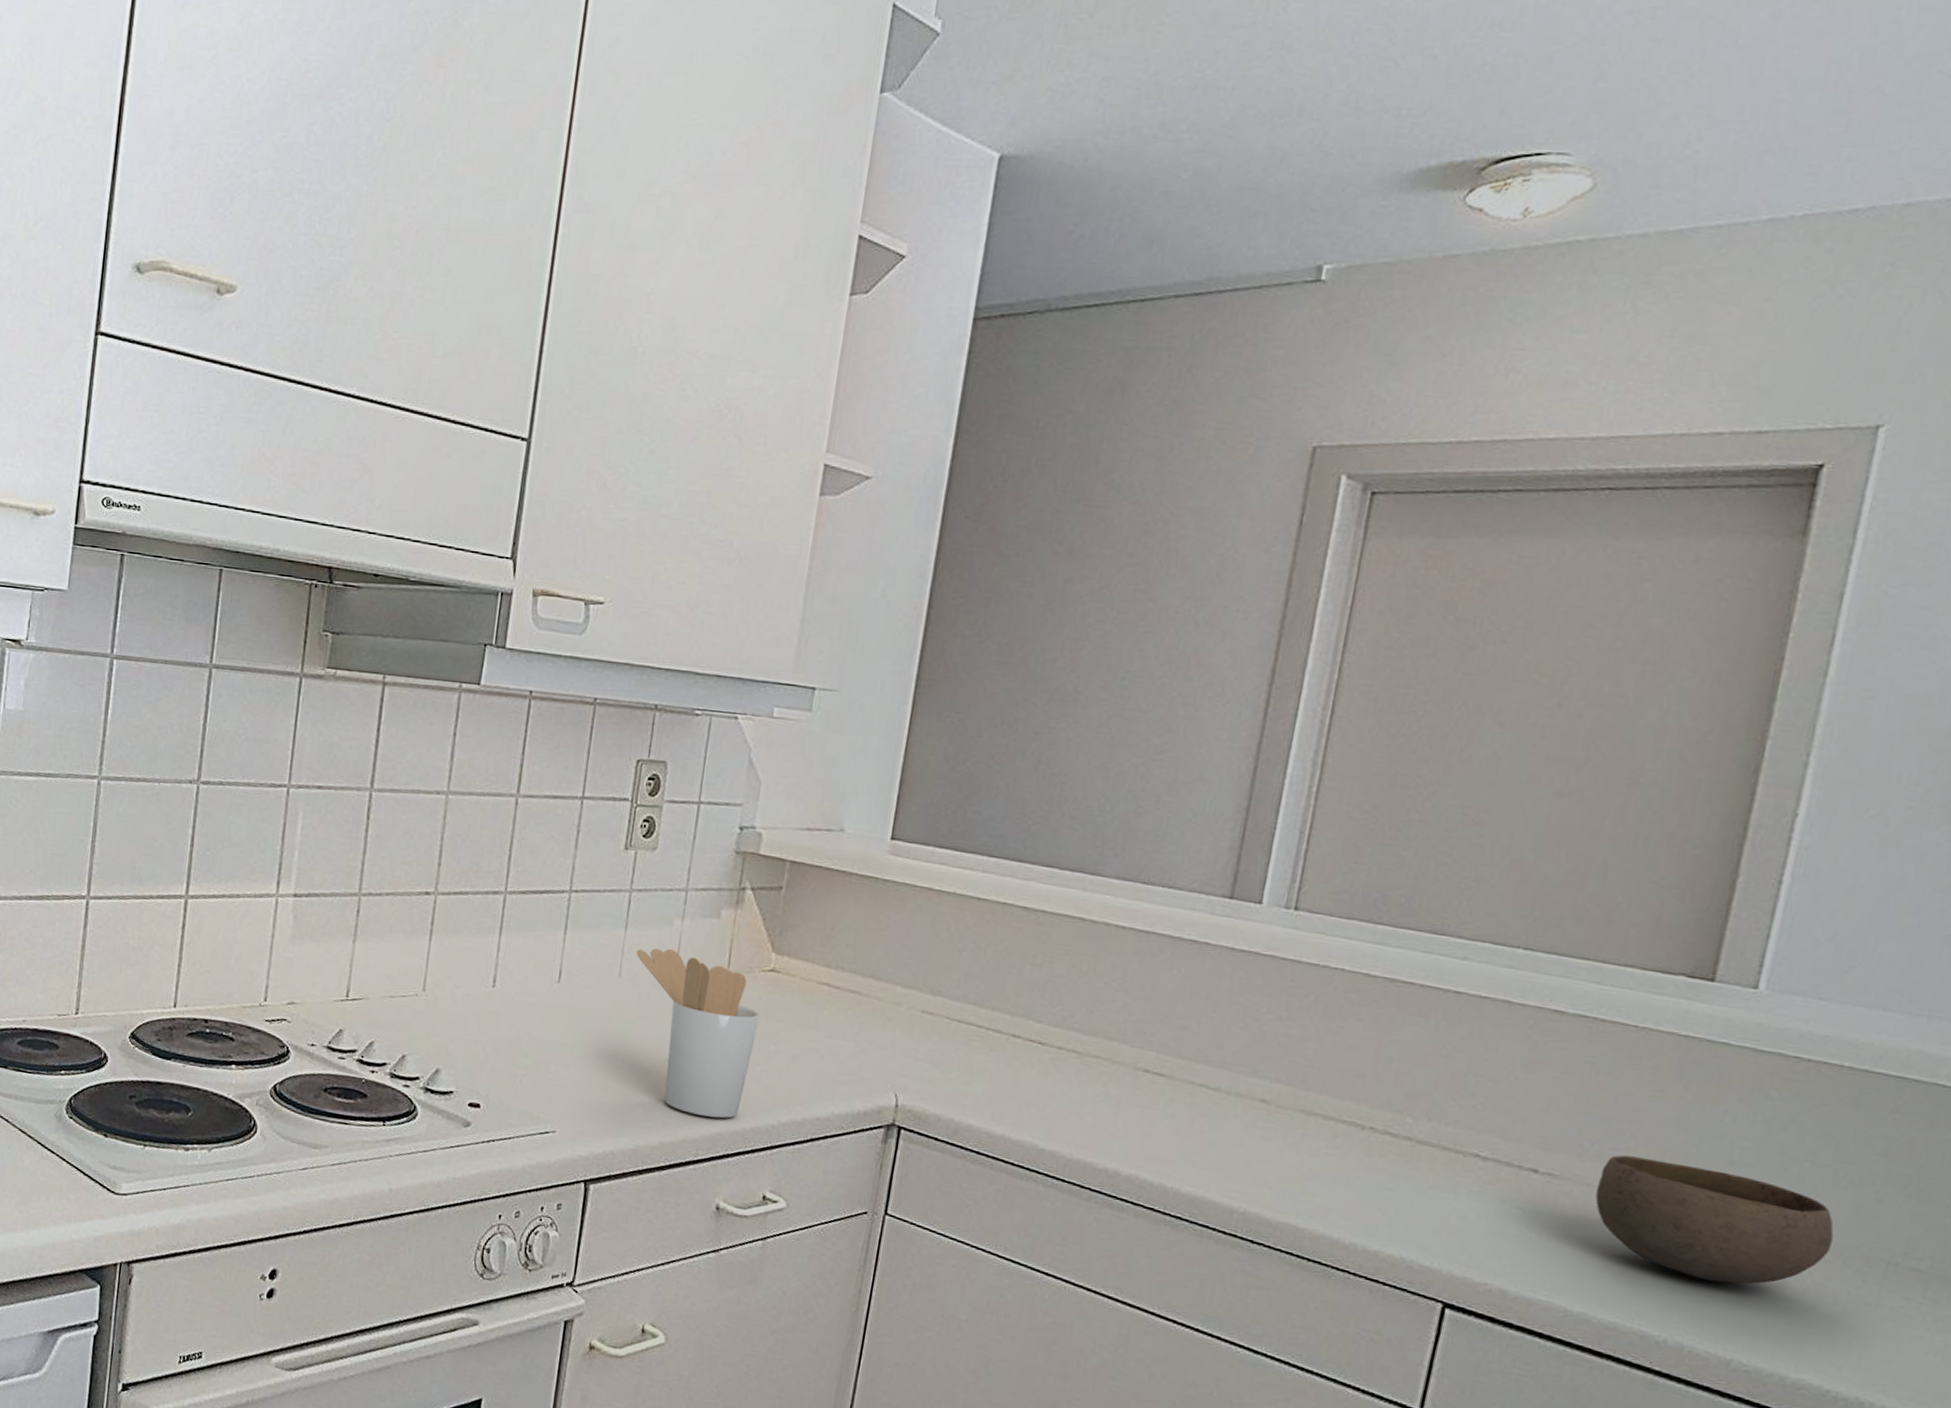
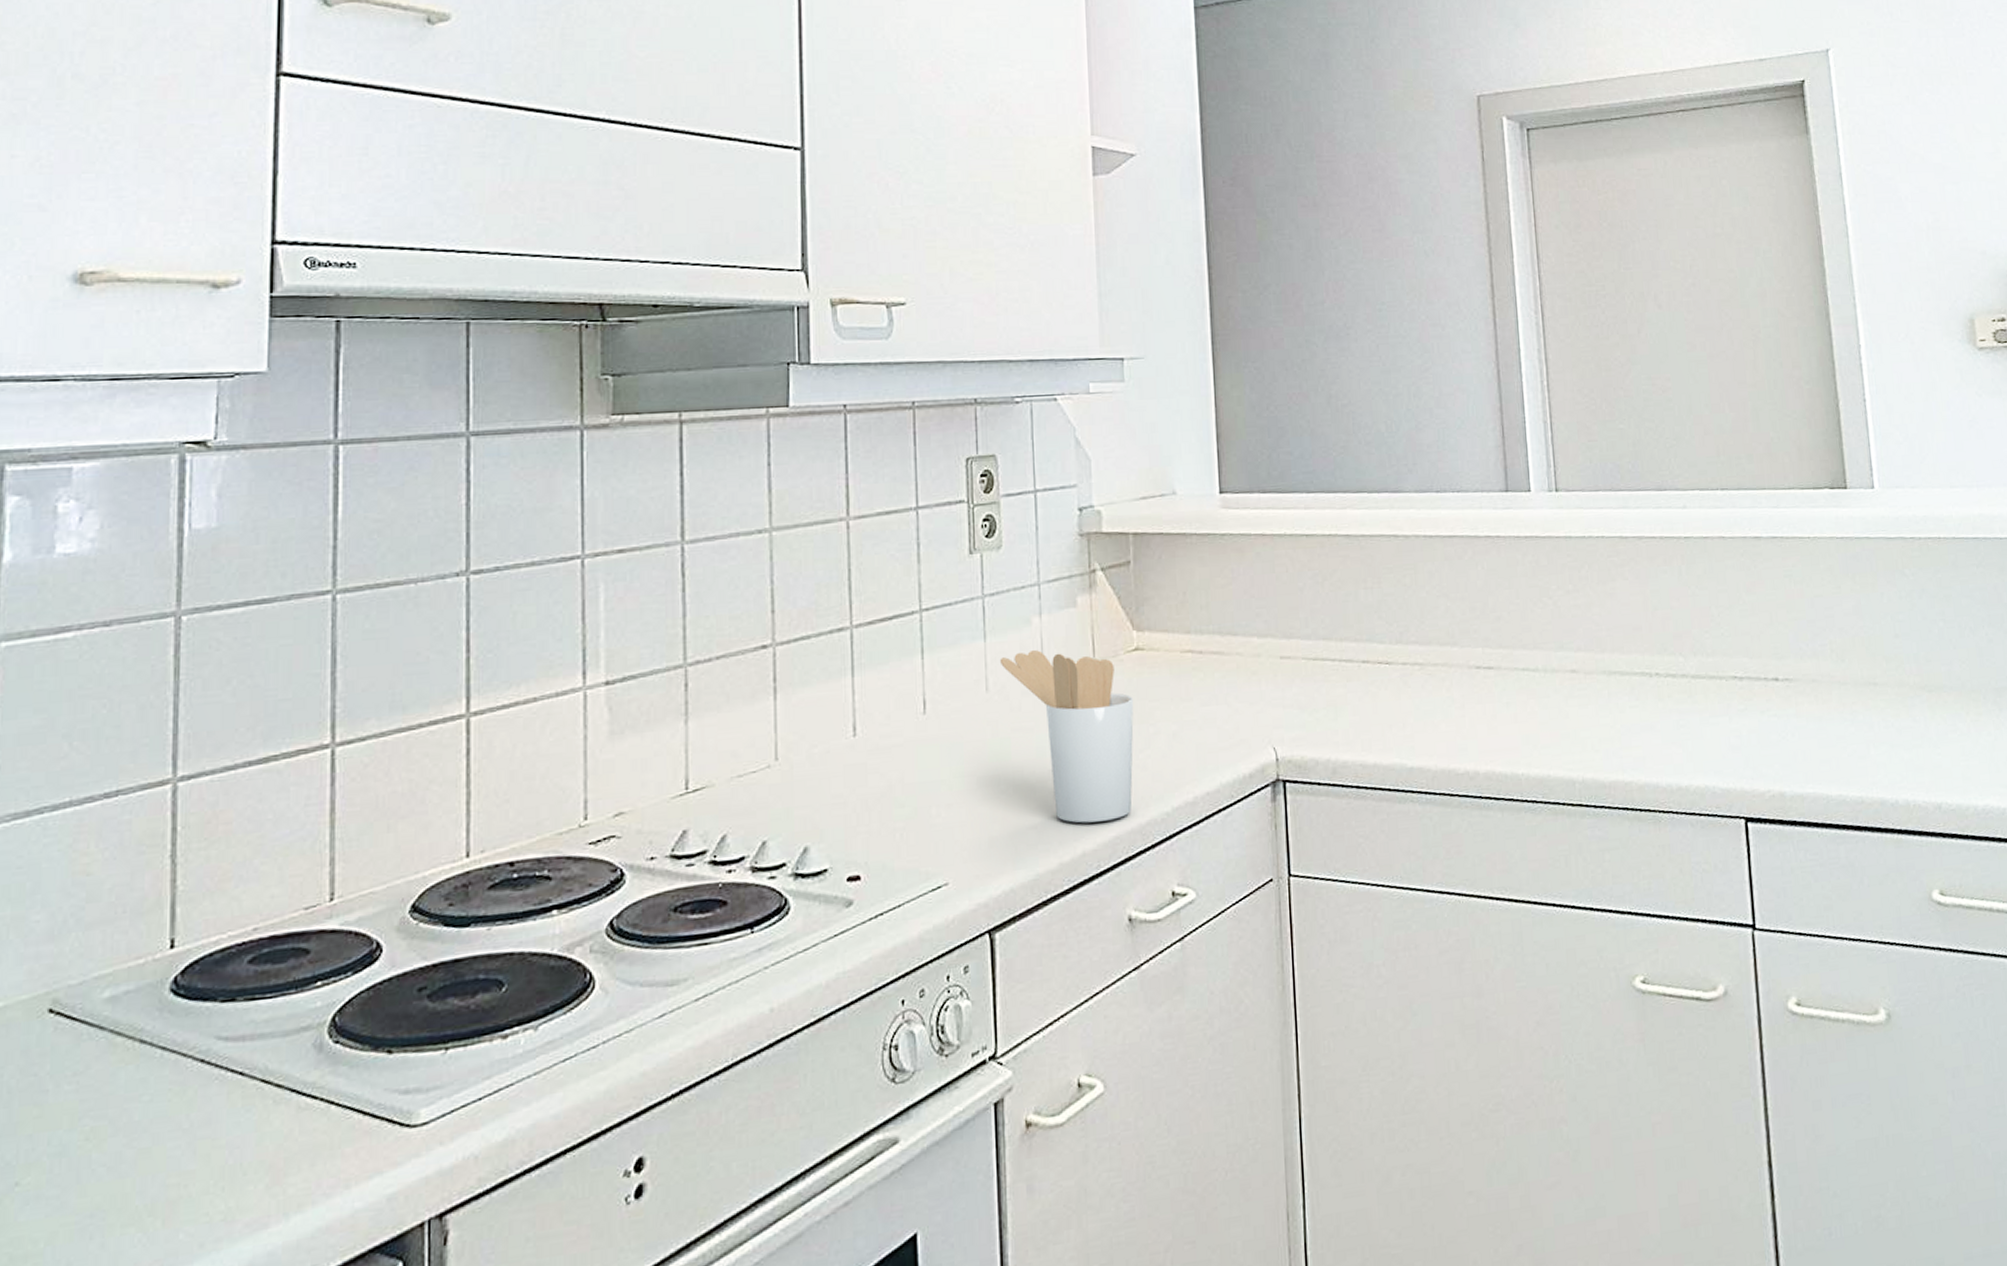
bowl: present [1595,1155,1834,1284] -> none [1819,644,1974,740]

